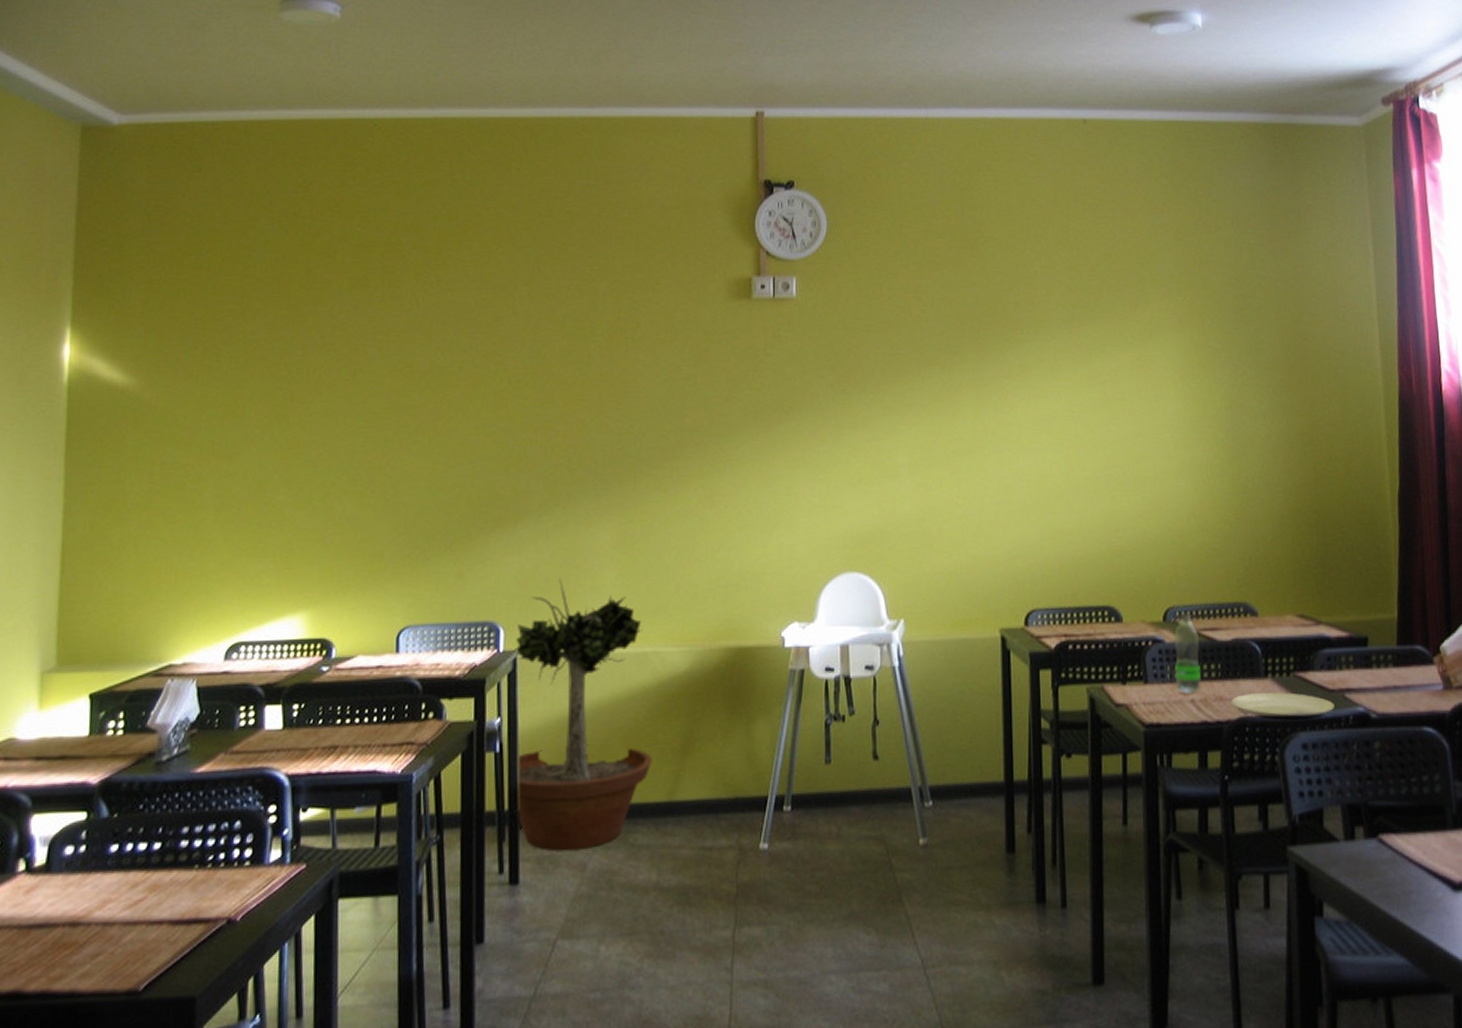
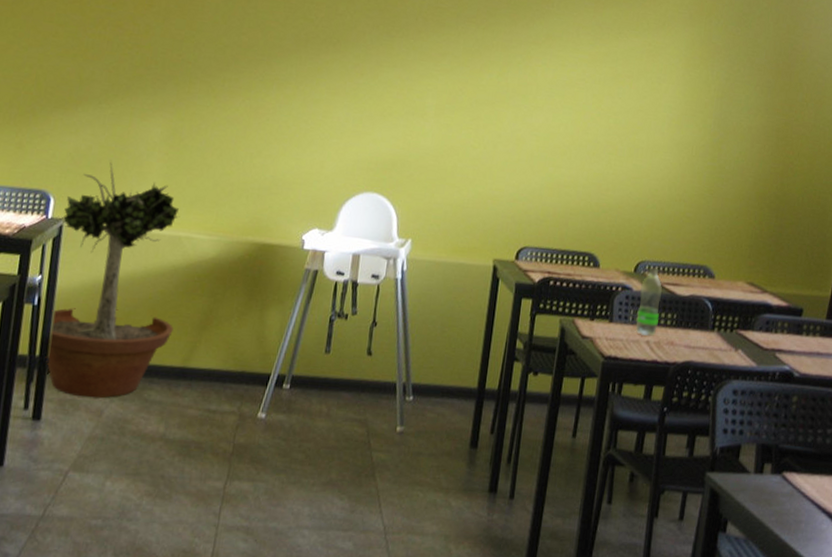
plate: present [1231,692,1335,720] -> none [679,342,766,371]

